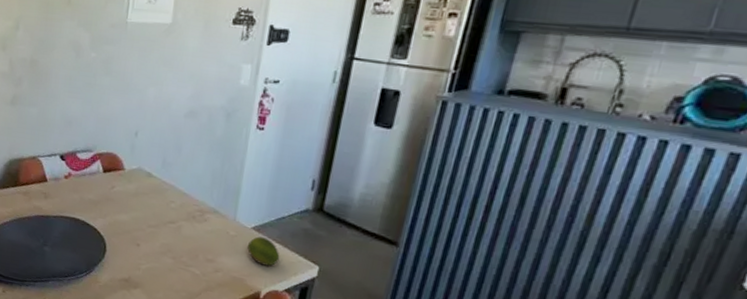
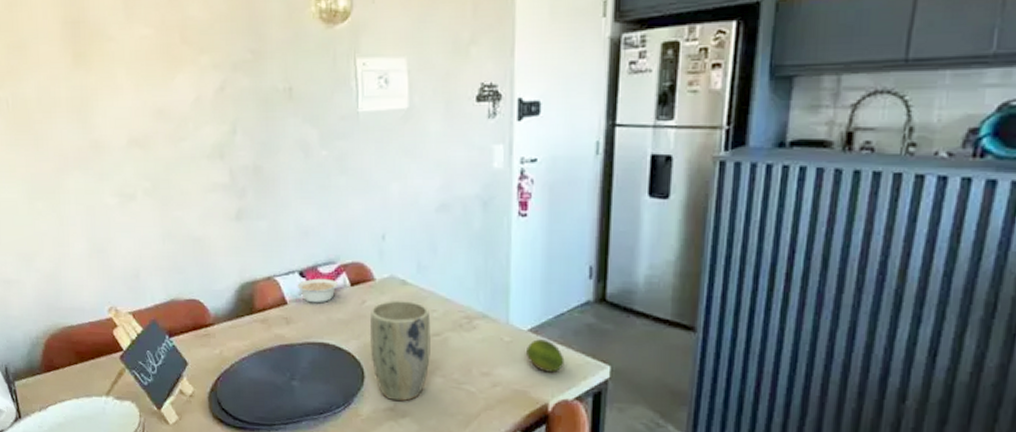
legume: none [57,162,93,184] -> present [297,278,339,303]
plant pot: none [114,189,169,275] -> present [370,299,431,402]

